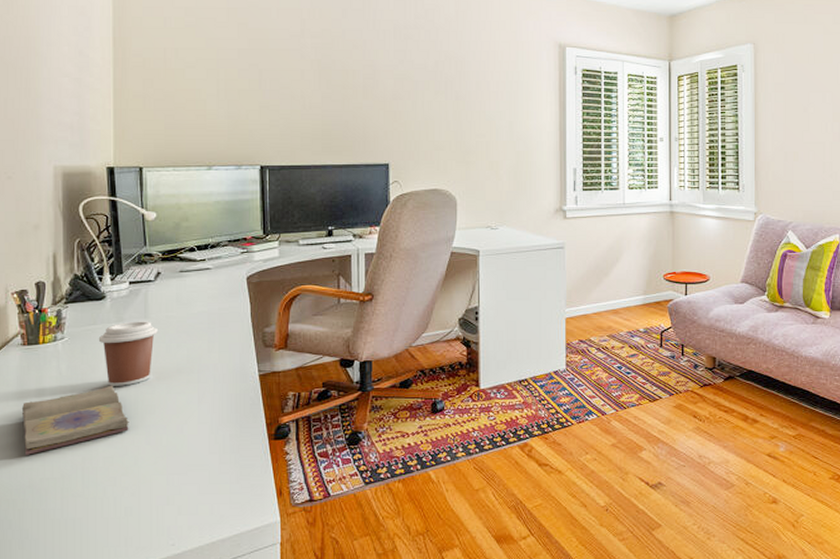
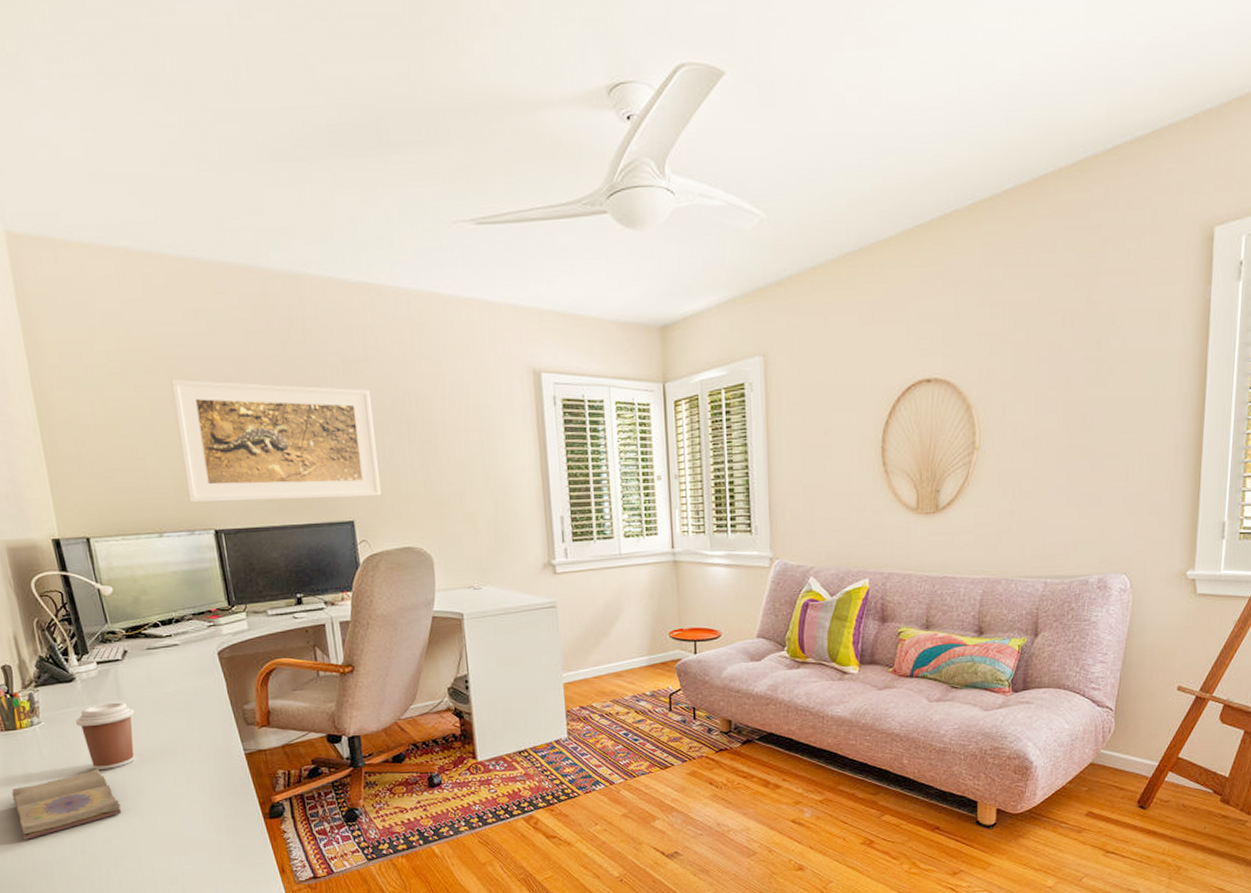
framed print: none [240,34,417,143] -> present [171,379,382,503]

